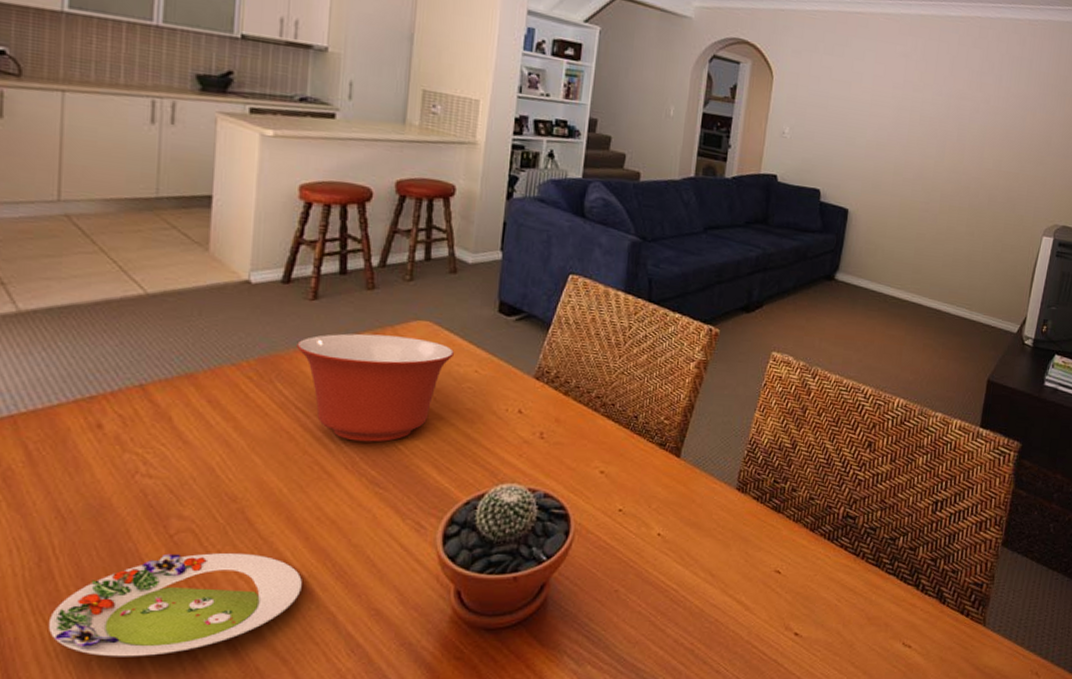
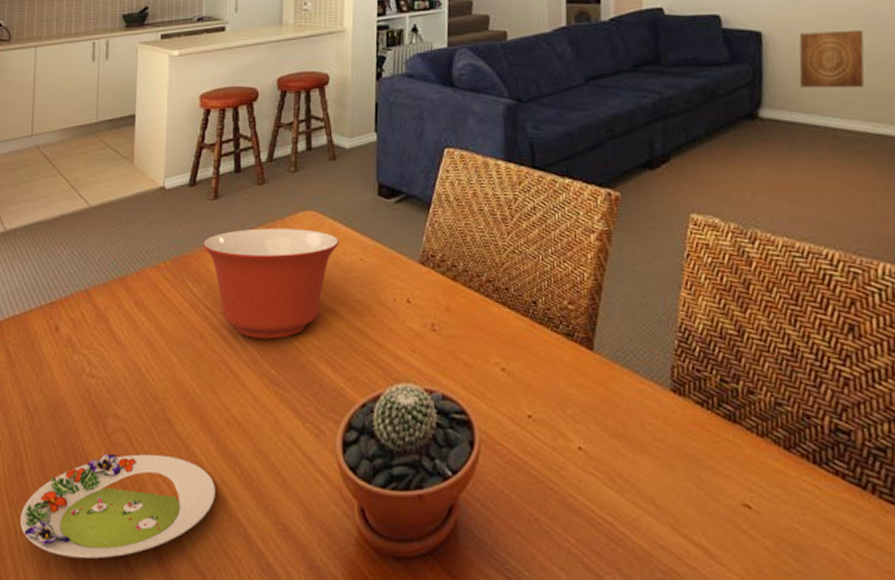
wall art: none [868,215,919,266] -> present [799,31,865,88]

